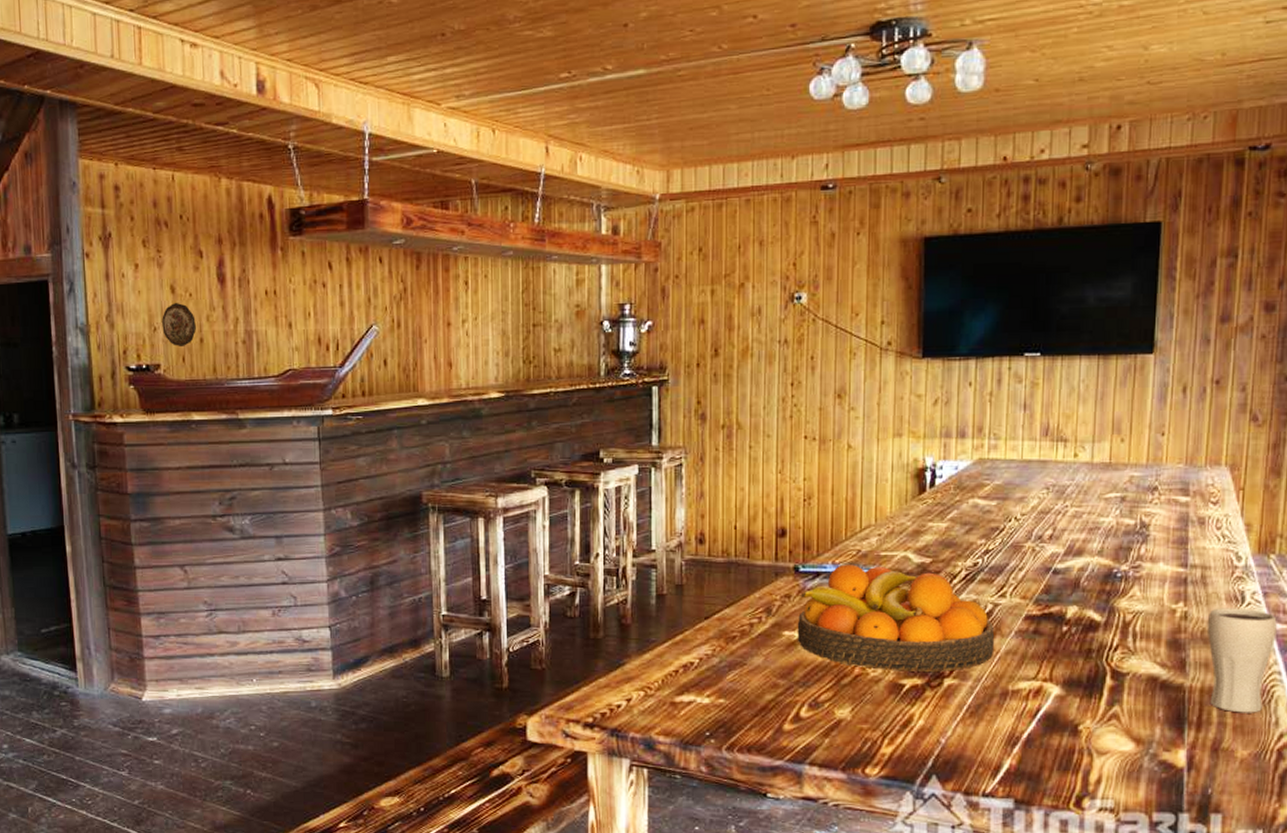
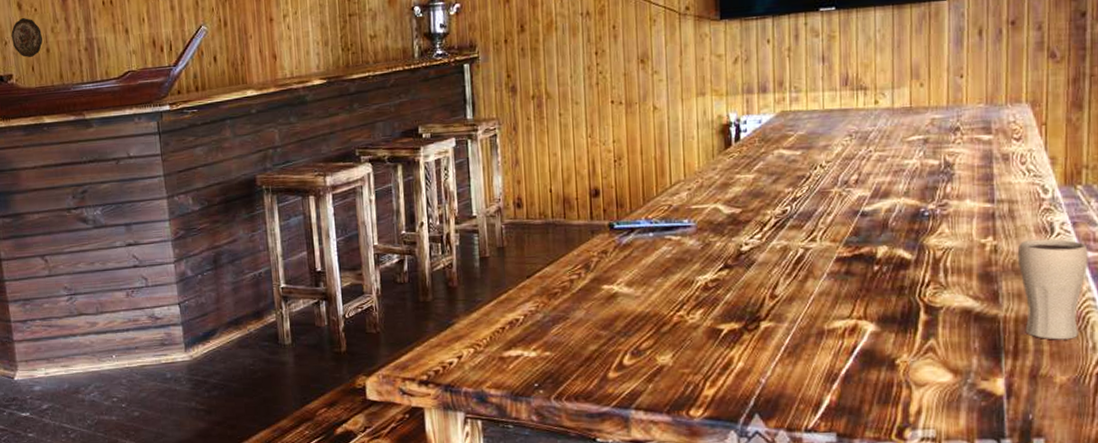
fruit bowl: present [797,564,995,673] -> none [615,218,808,317]

